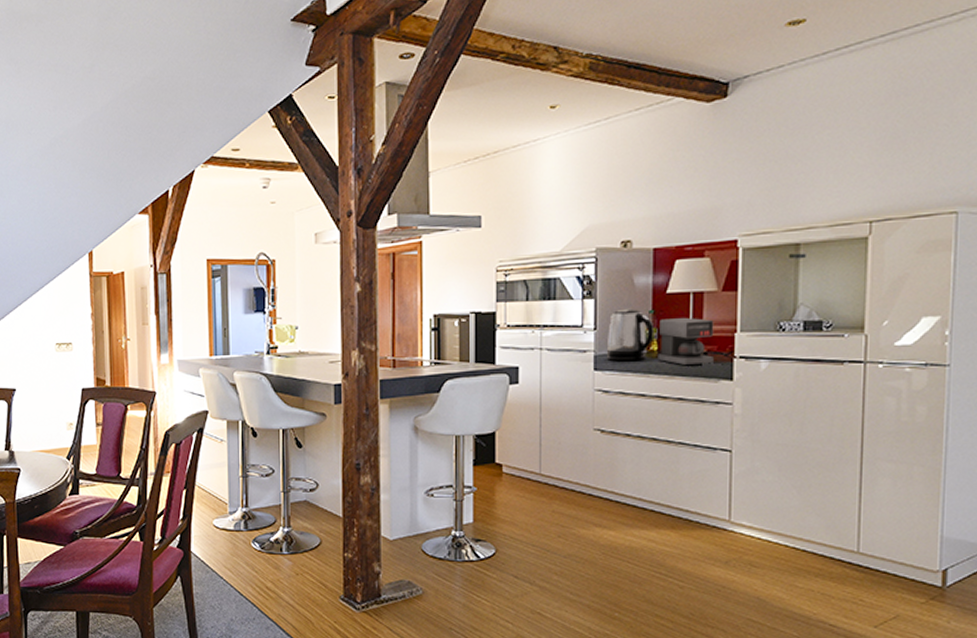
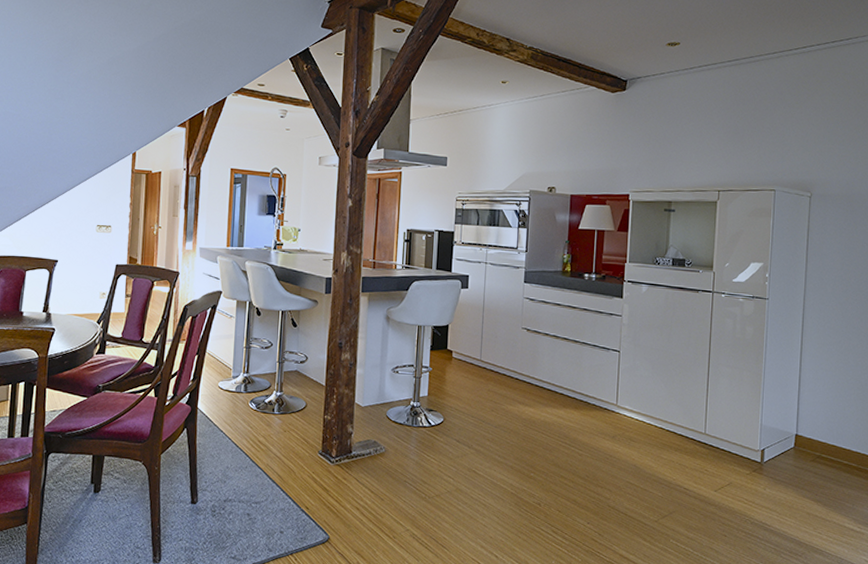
kettle: present [606,308,655,362] -> none [533,237,569,278]
coffee maker: present [658,317,714,366] -> none [570,248,611,285]

